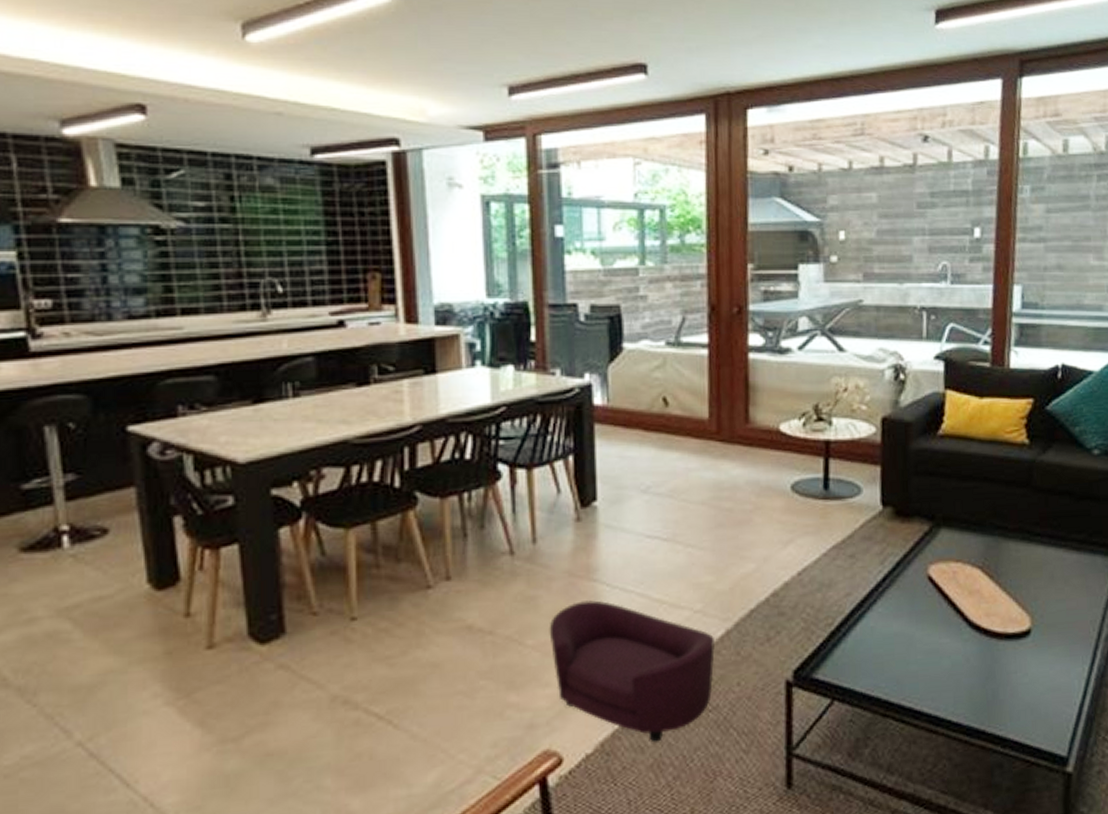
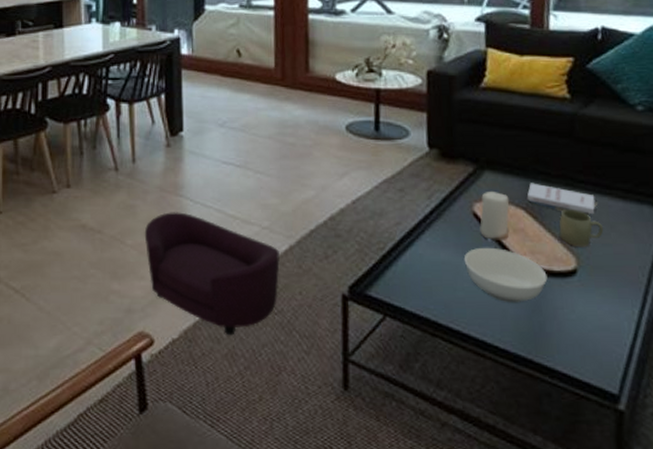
bowl: none [917,613,1002,672] -> present [463,247,548,304]
candle: none [934,550,966,605] -> present [480,191,510,240]
books: none [983,538,1054,570] -> present [527,183,599,215]
mug: none [1014,565,1058,606] -> present [558,209,604,248]

